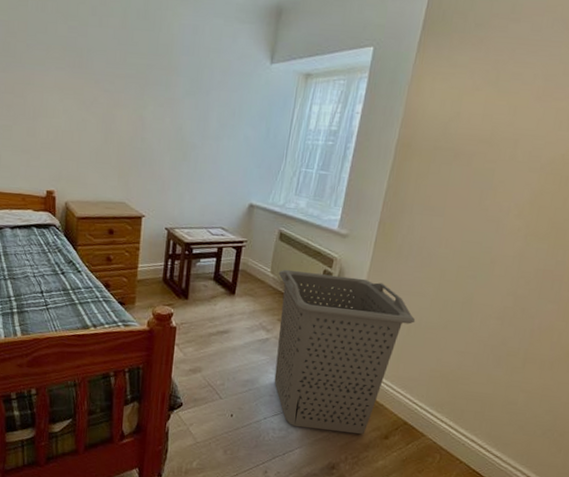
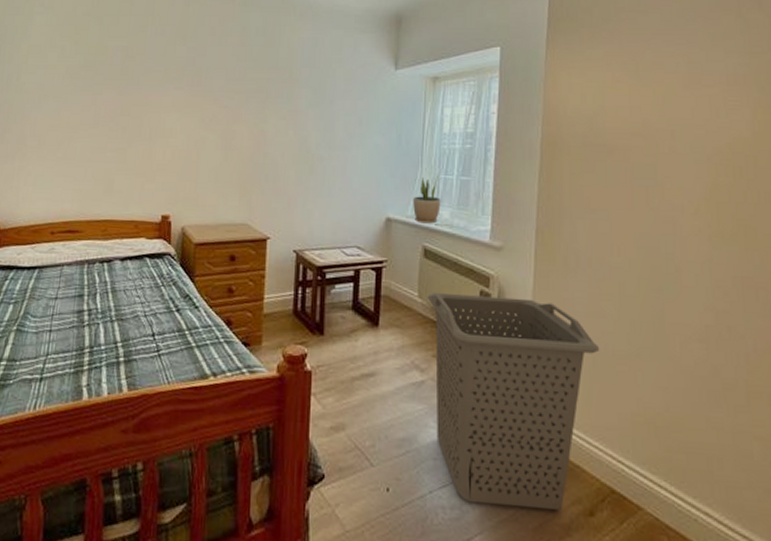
potted plant: none [274,167,301,212] -> present [413,174,441,224]

